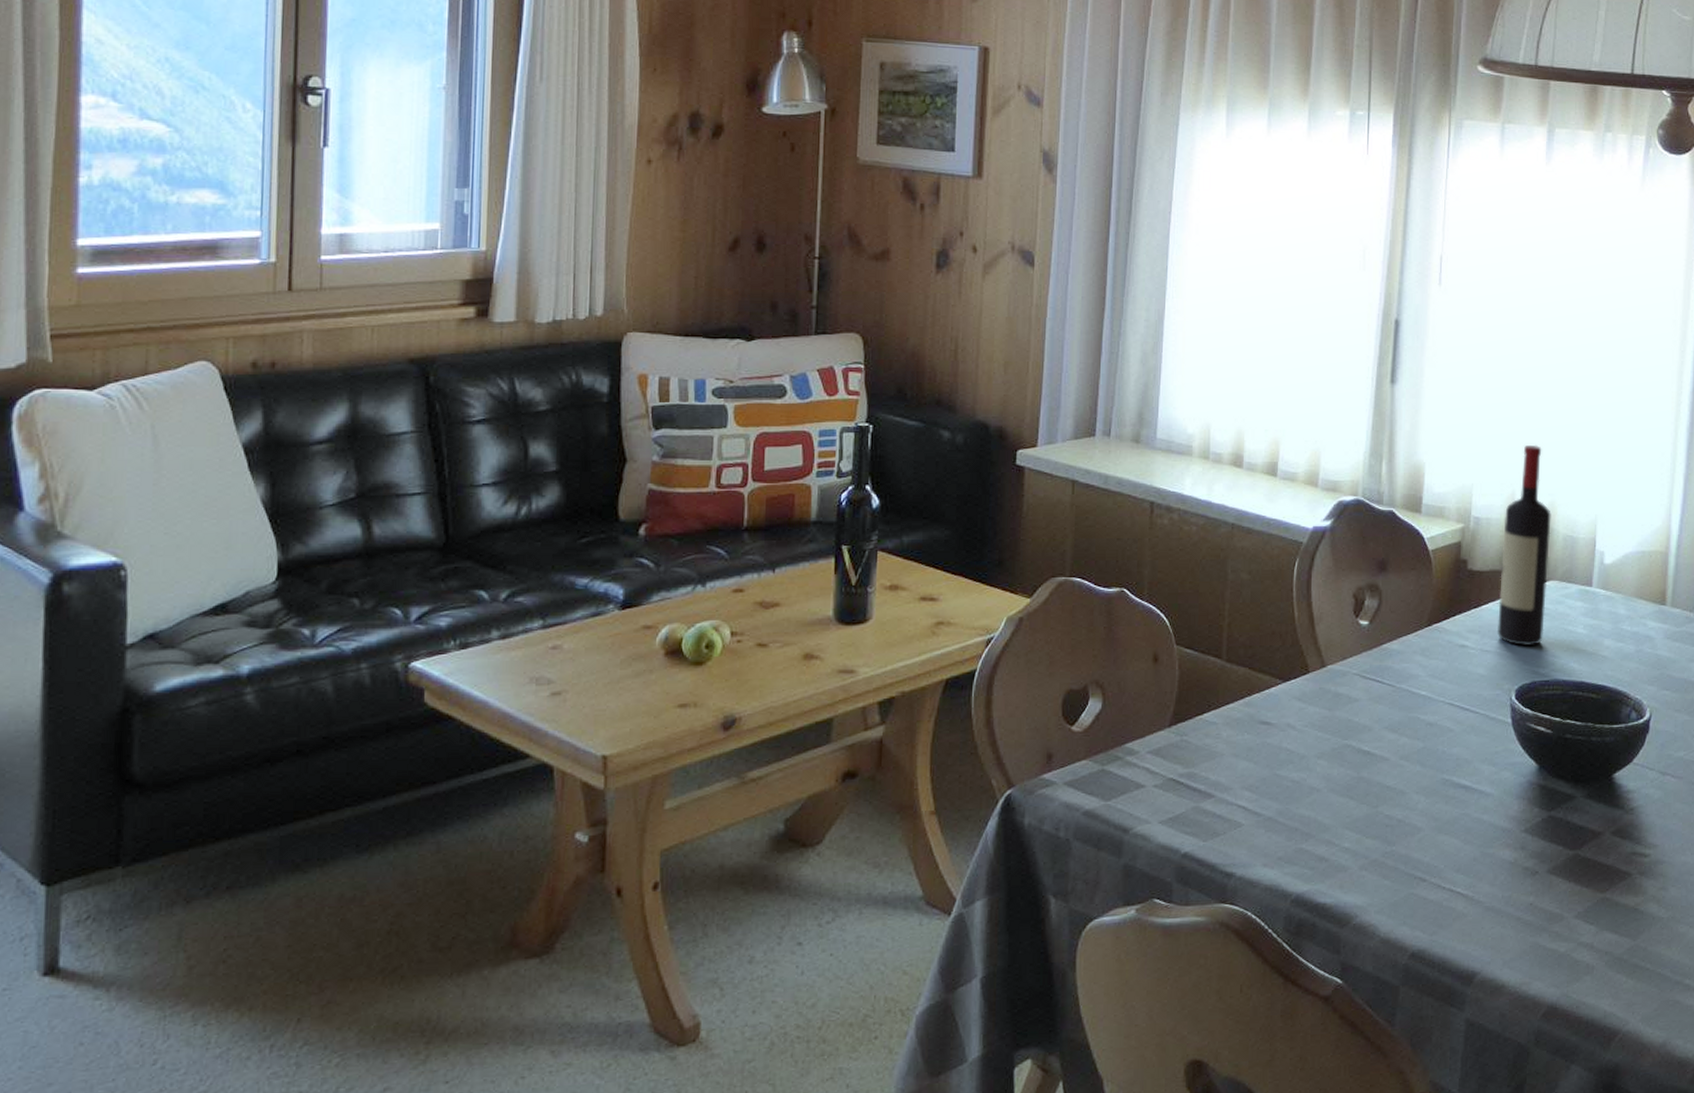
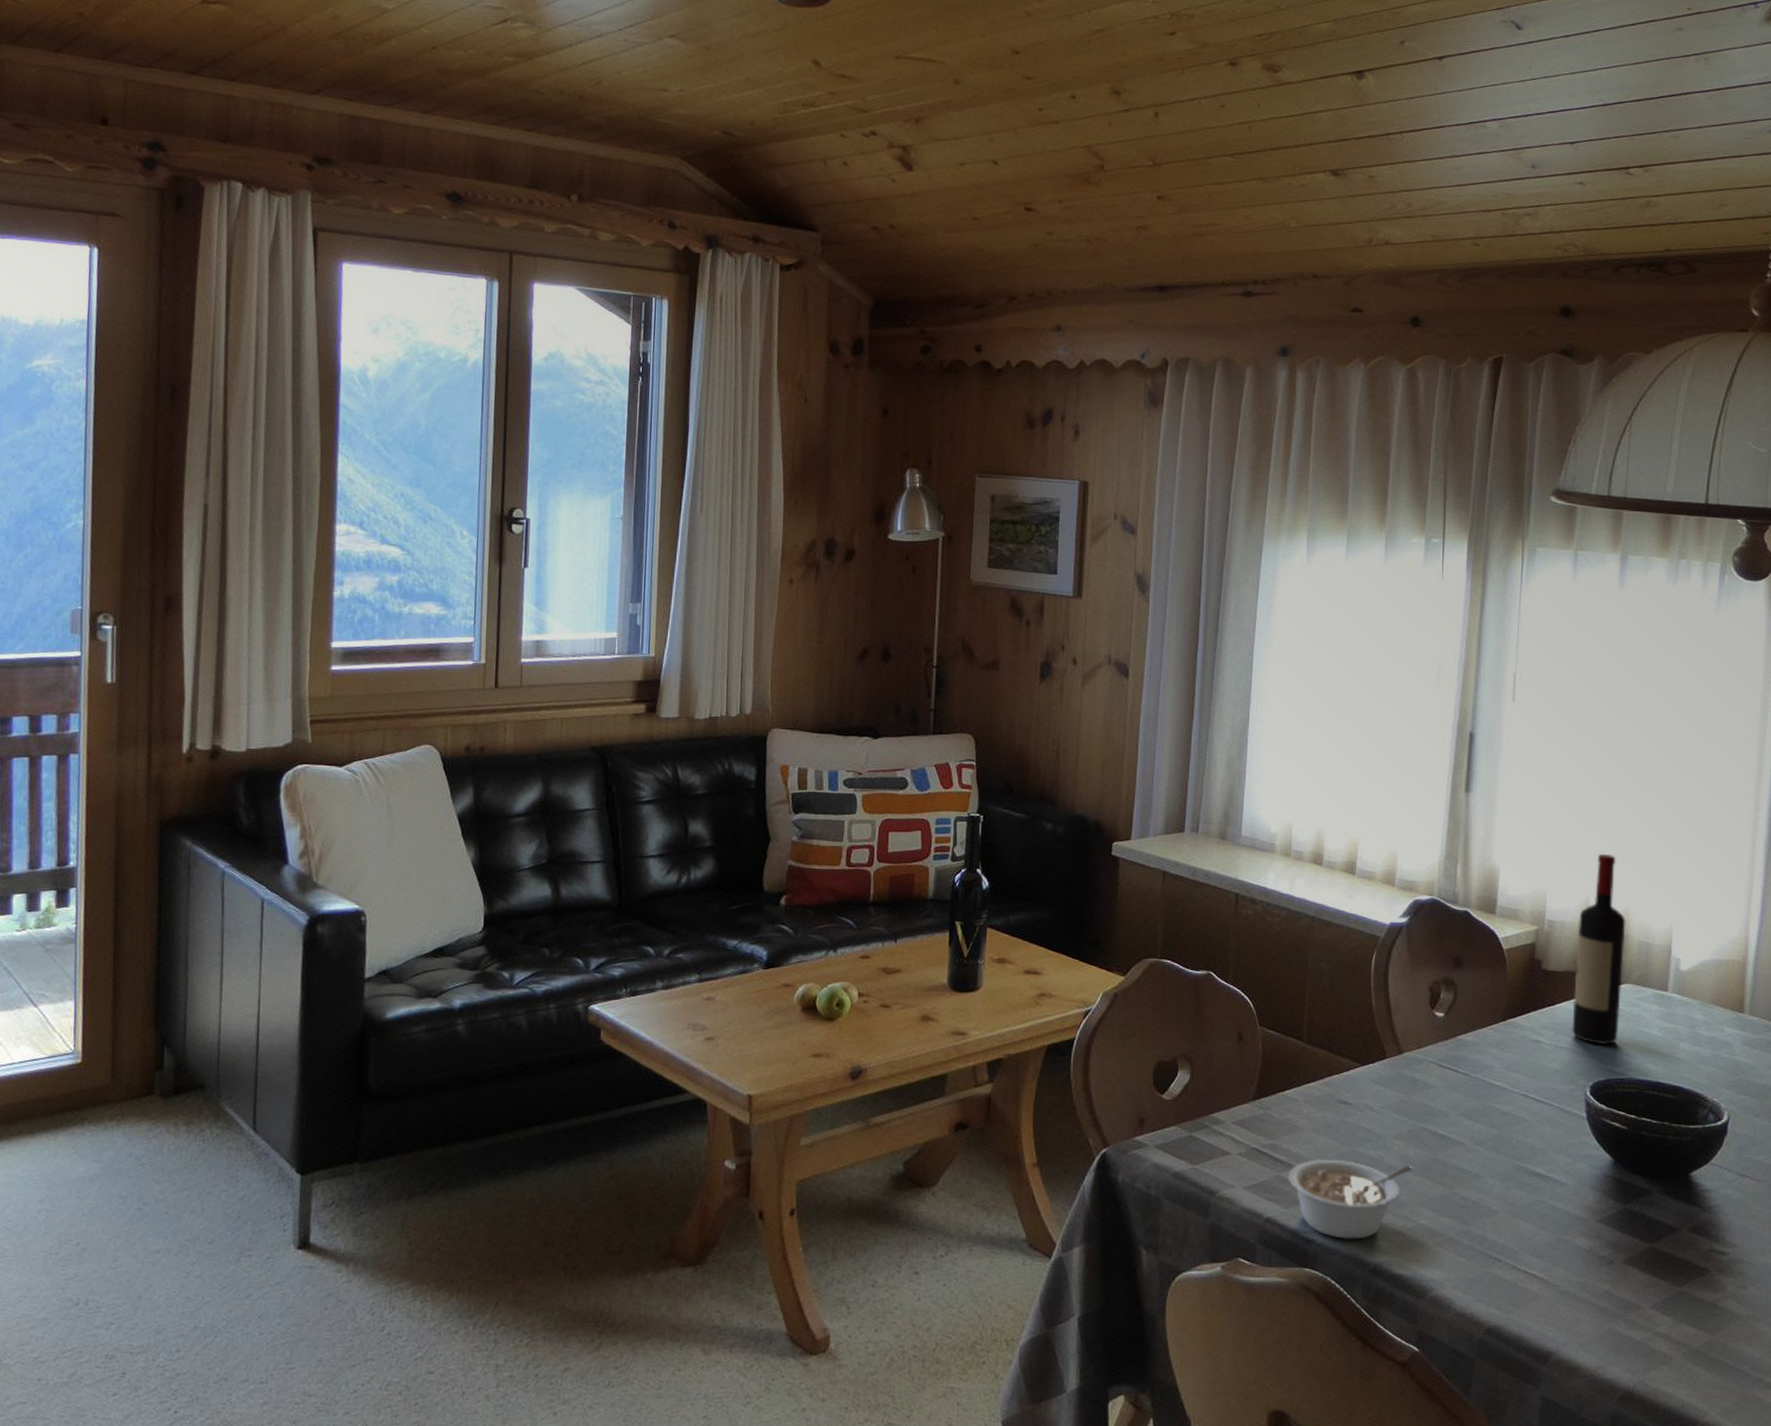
legume: none [1206,784,1337,870] -> present [1288,1158,1413,1240]

